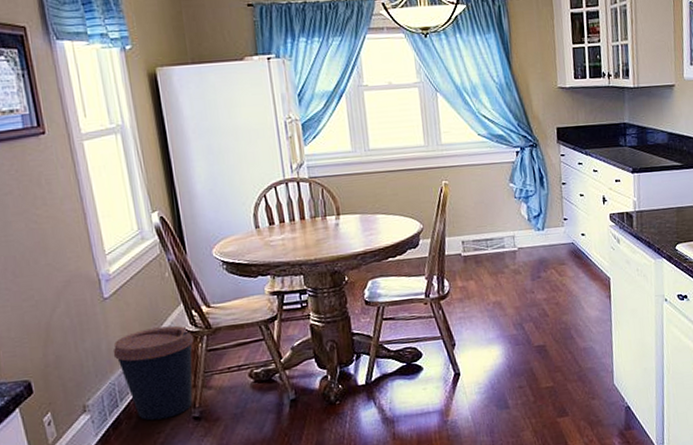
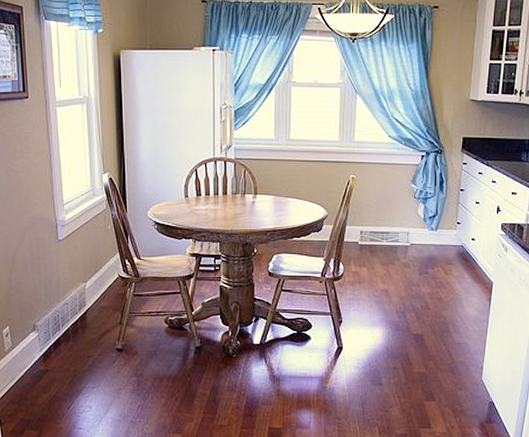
coffee cup: present [113,325,194,421] -> none [60,270,124,346]

